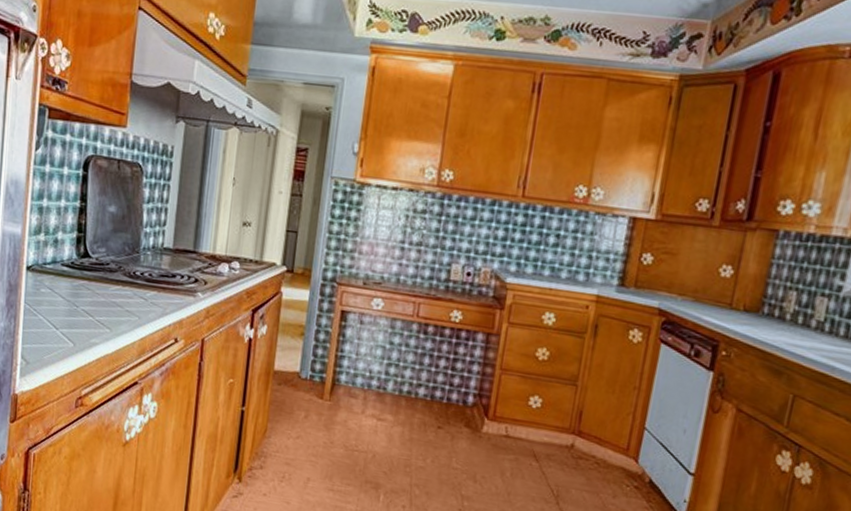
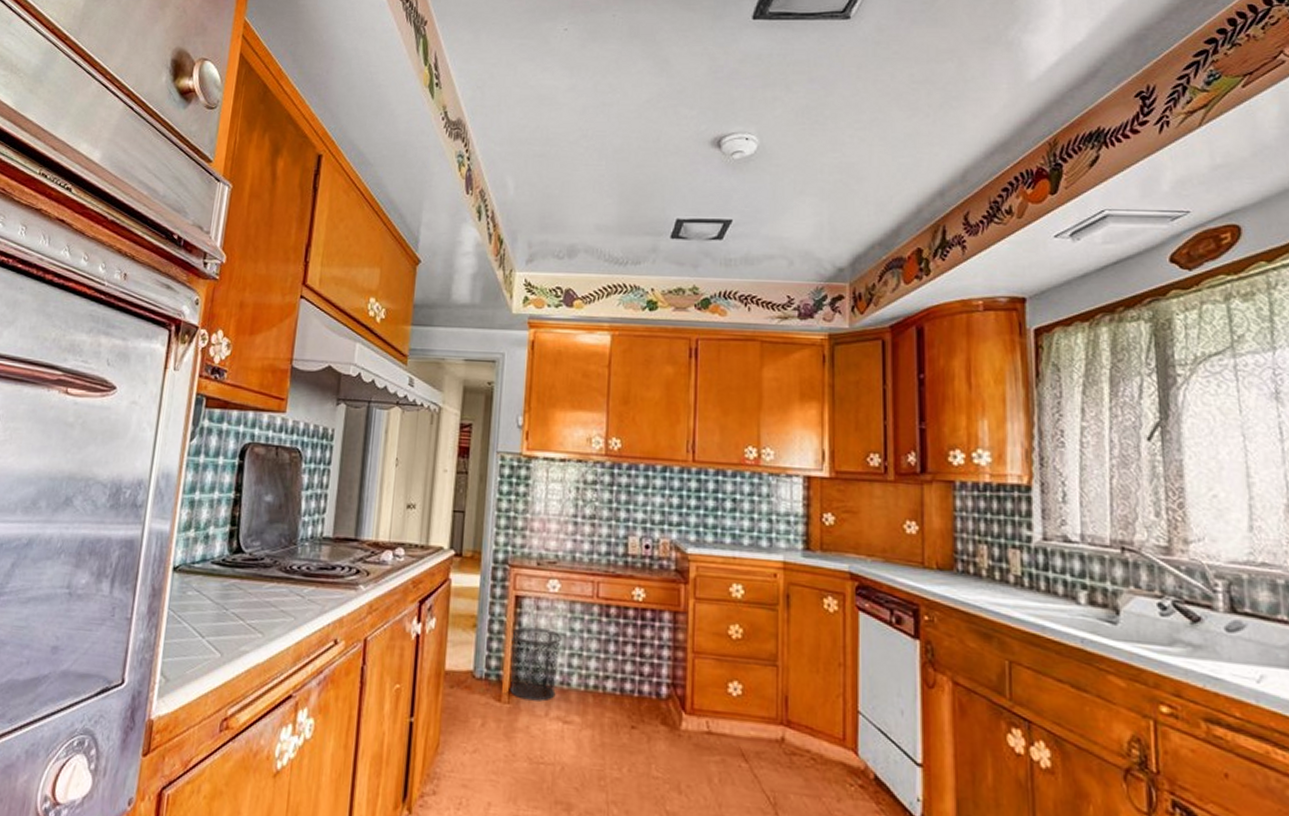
waste bin: none [332,338,383,402] -> present [510,627,563,702]

